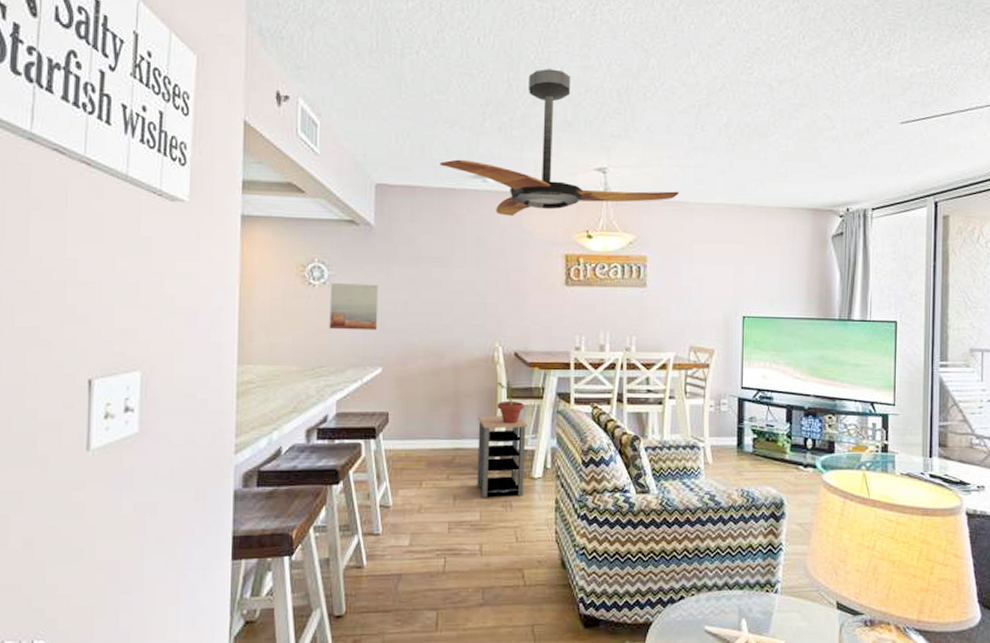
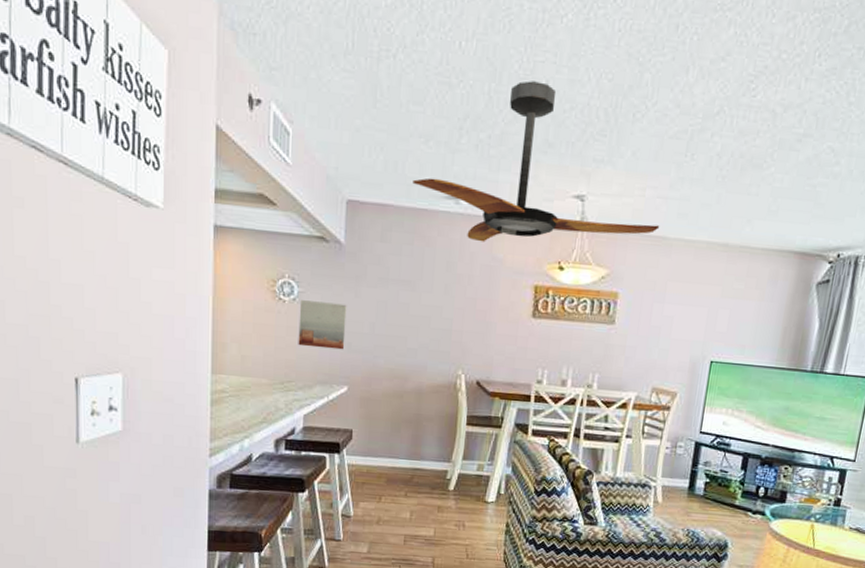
side table: present [477,415,528,498] -> none [433,439,485,518]
potted plant: present [497,381,524,424] -> none [456,408,483,450]

